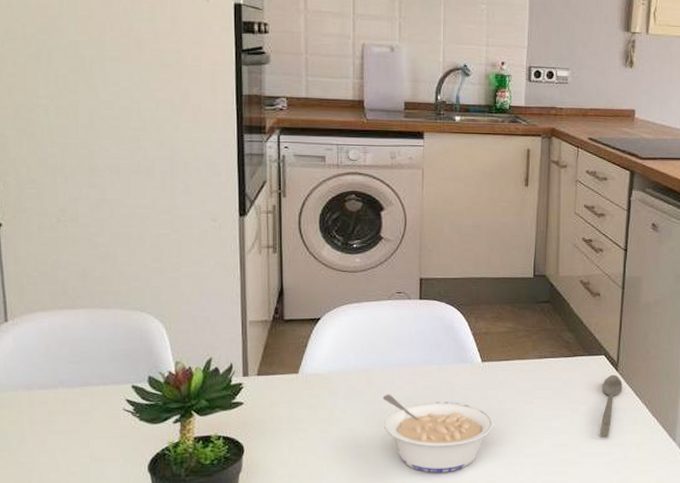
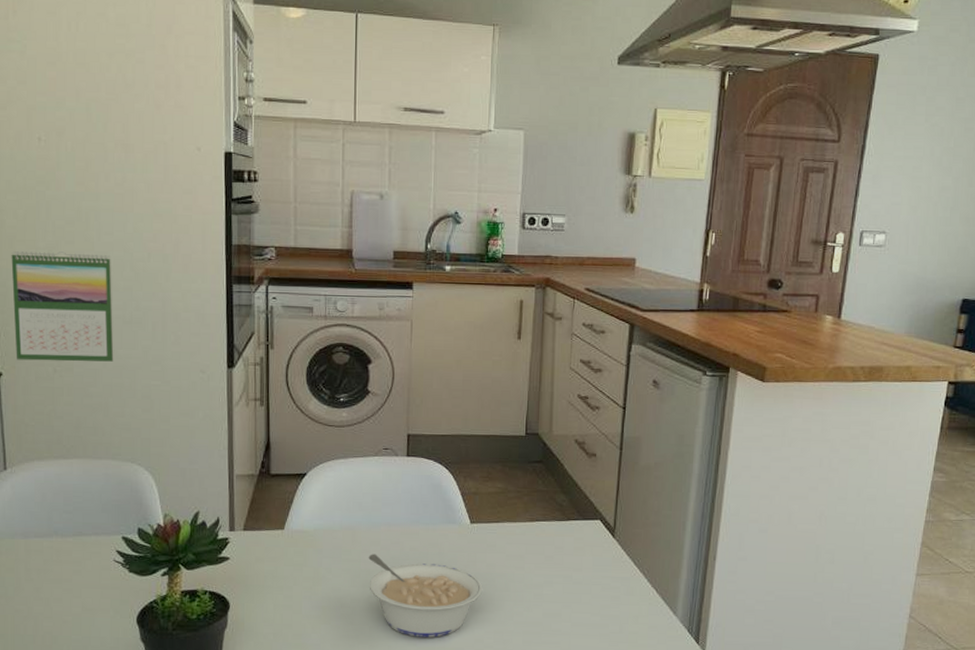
calendar: none [10,100,121,212] -> present [11,251,114,362]
spoon: present [600,374,623,438] -> none [595,540,619,608]

